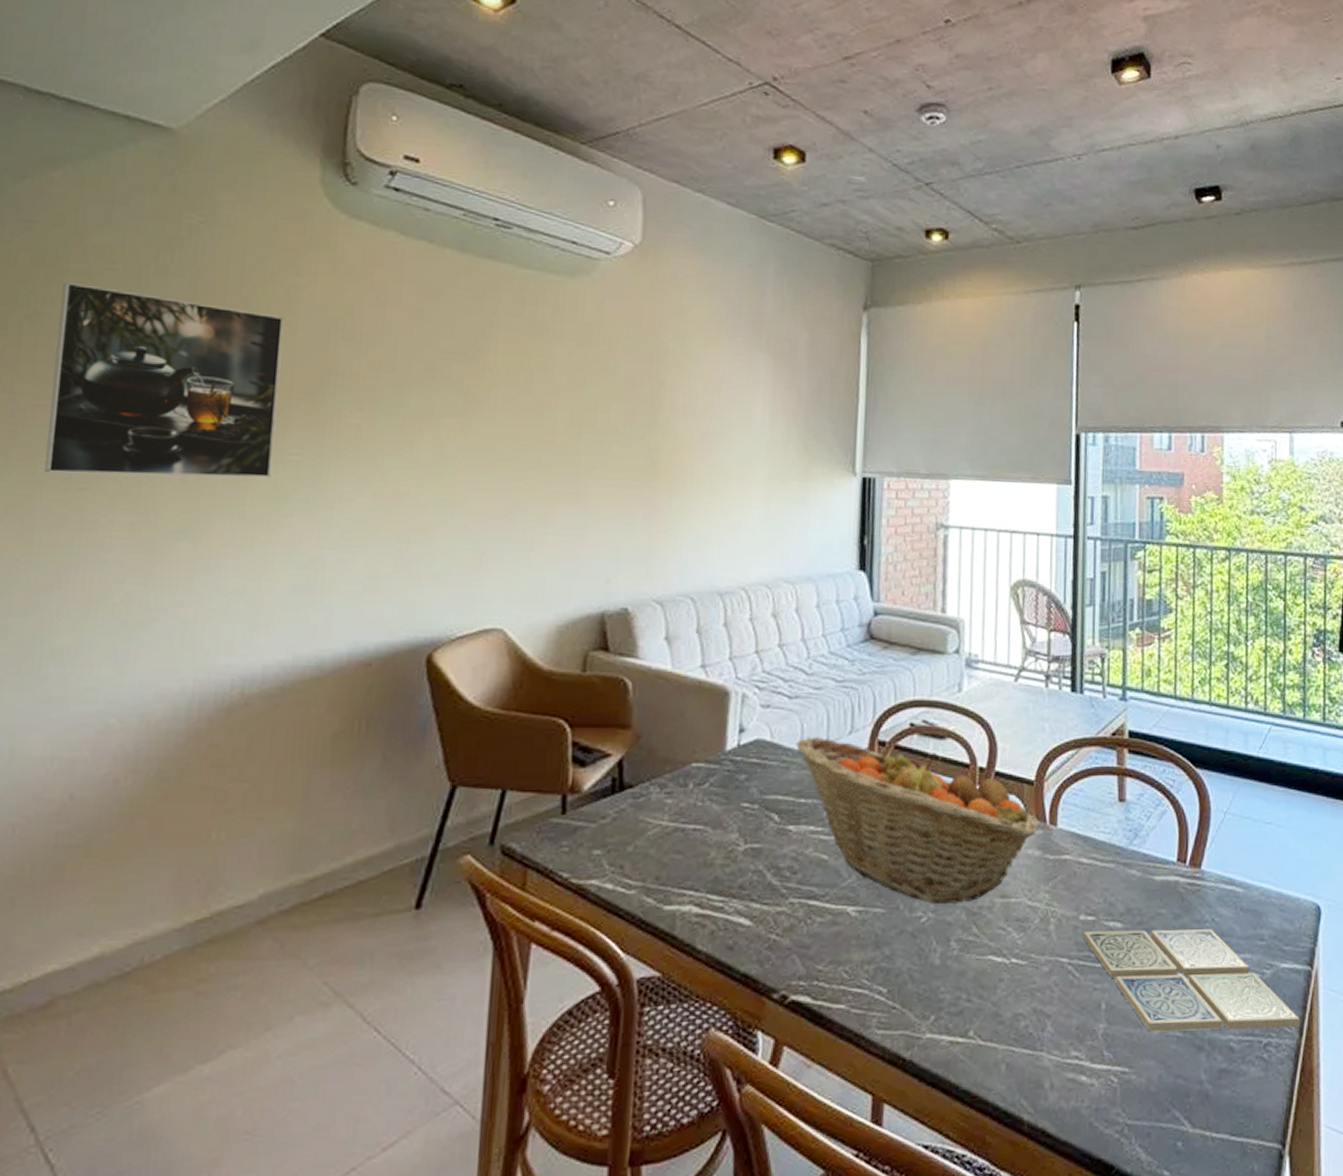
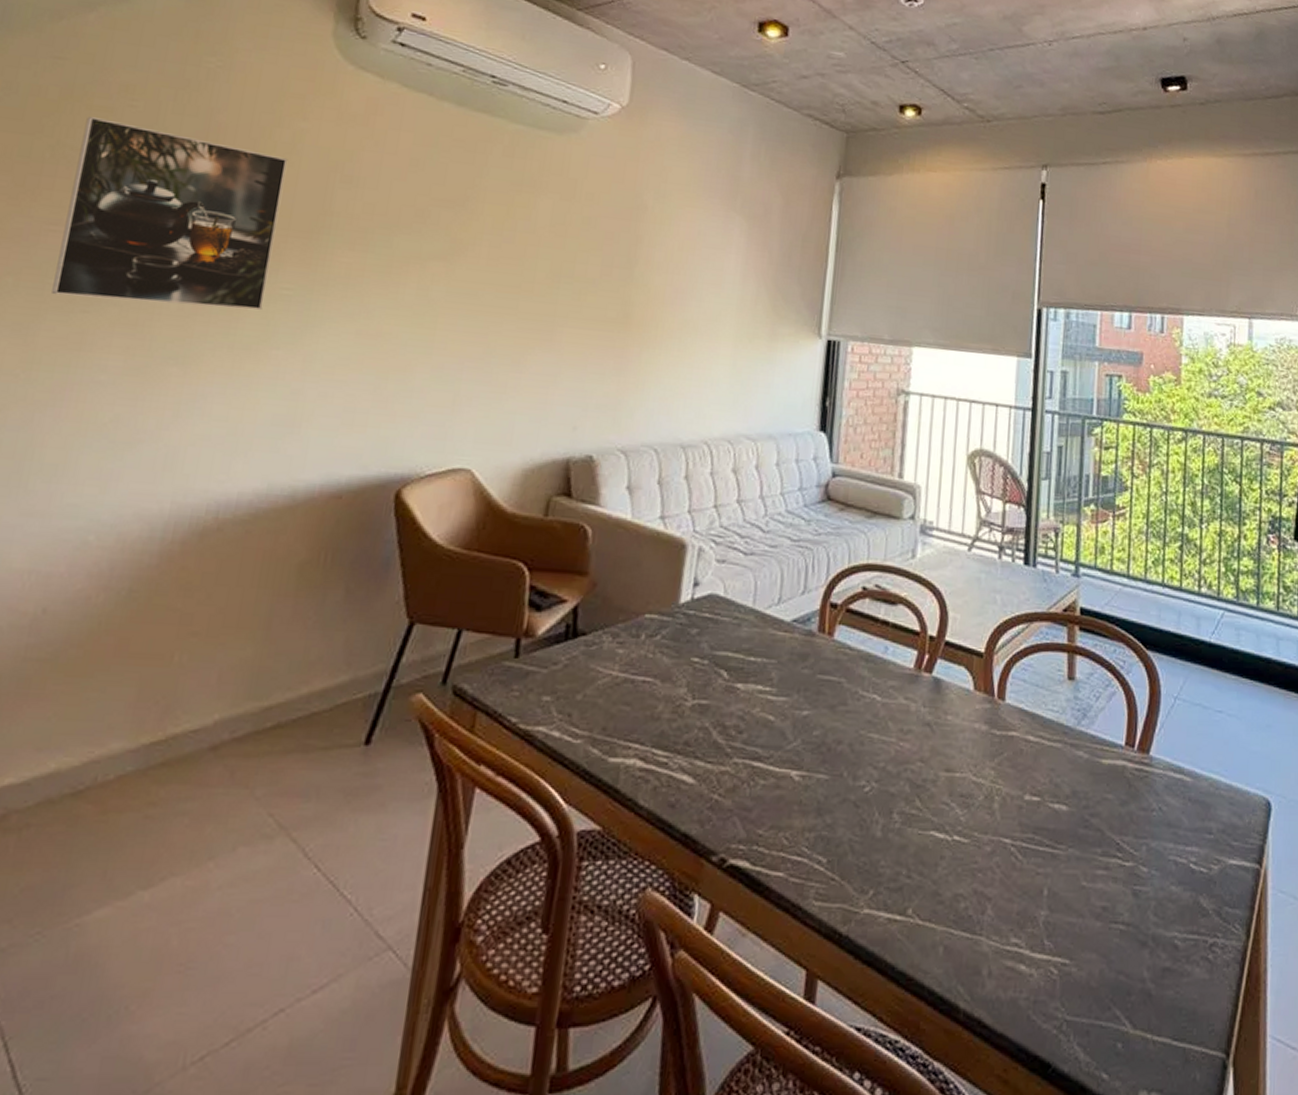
fruit basket: present [796,737,1040,904] -> none [748,594,988,774]
drink coaster: present [1083,929,1301,1032] -> none [1028,812,1248,928]

